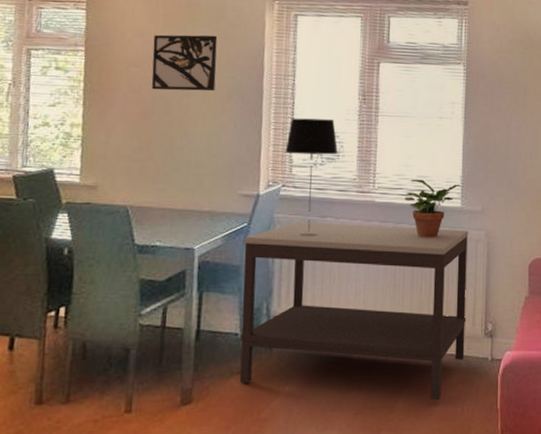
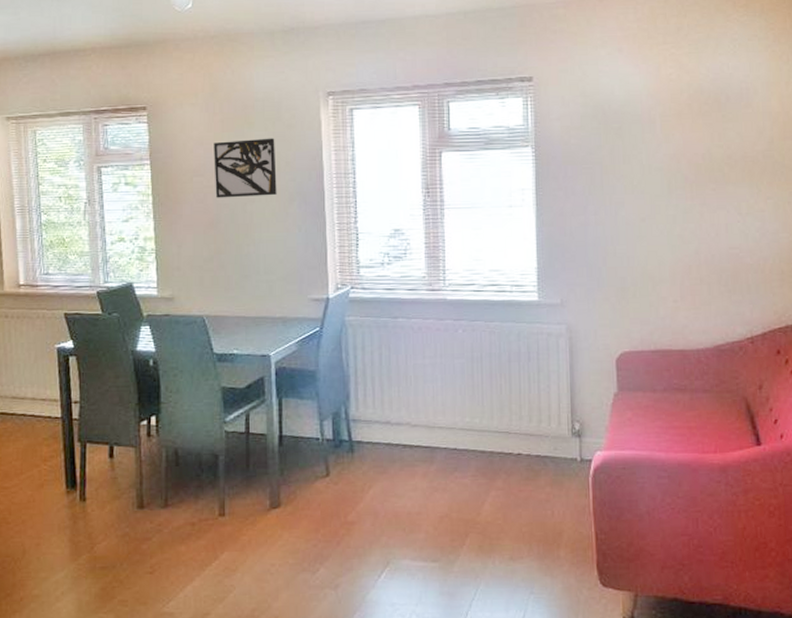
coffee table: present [239,222,469,401] -> none [317,323,552,503]
table lamp: present [285,118,338,237] -> none [351,216,405,339]
potted plant: present [405,179,461,238] -> none [477,273,536,335]

